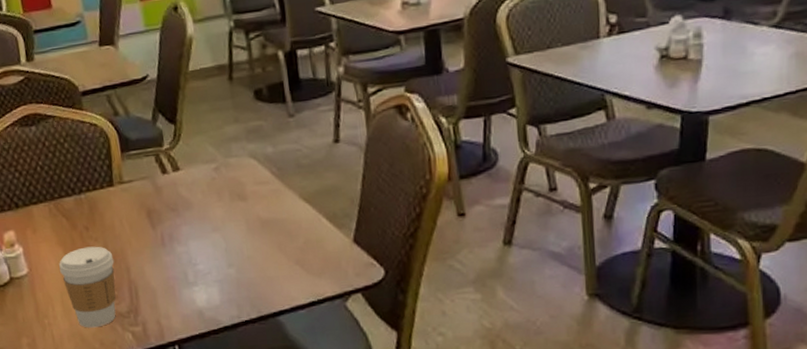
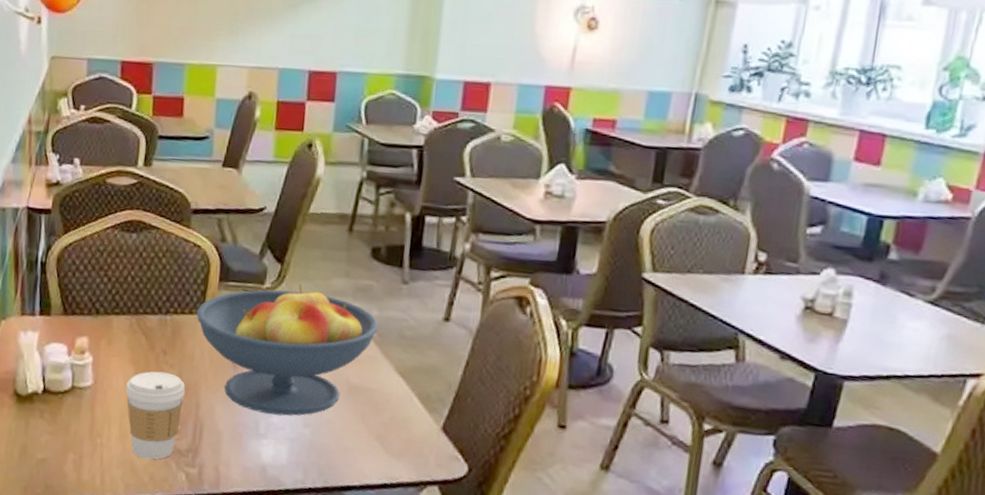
fruit bowl: none [107,139,276,264] -> present [196,284,378,416]

